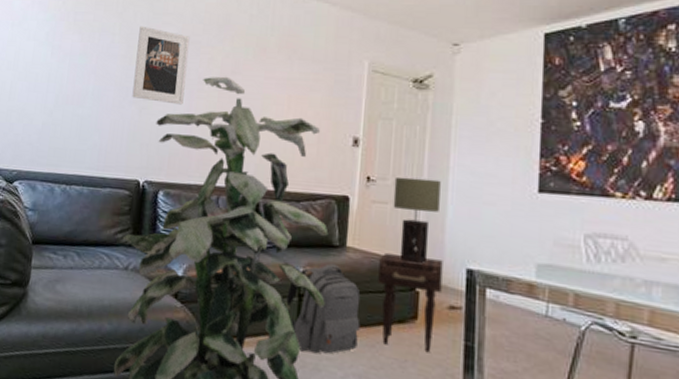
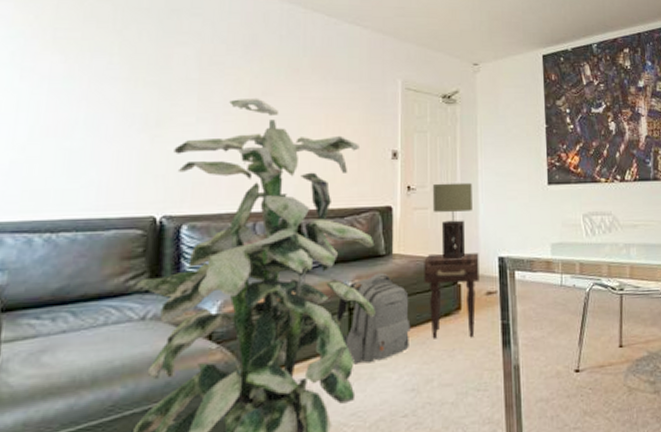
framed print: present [132,26,190,105] -> none [140,45,211,130]

